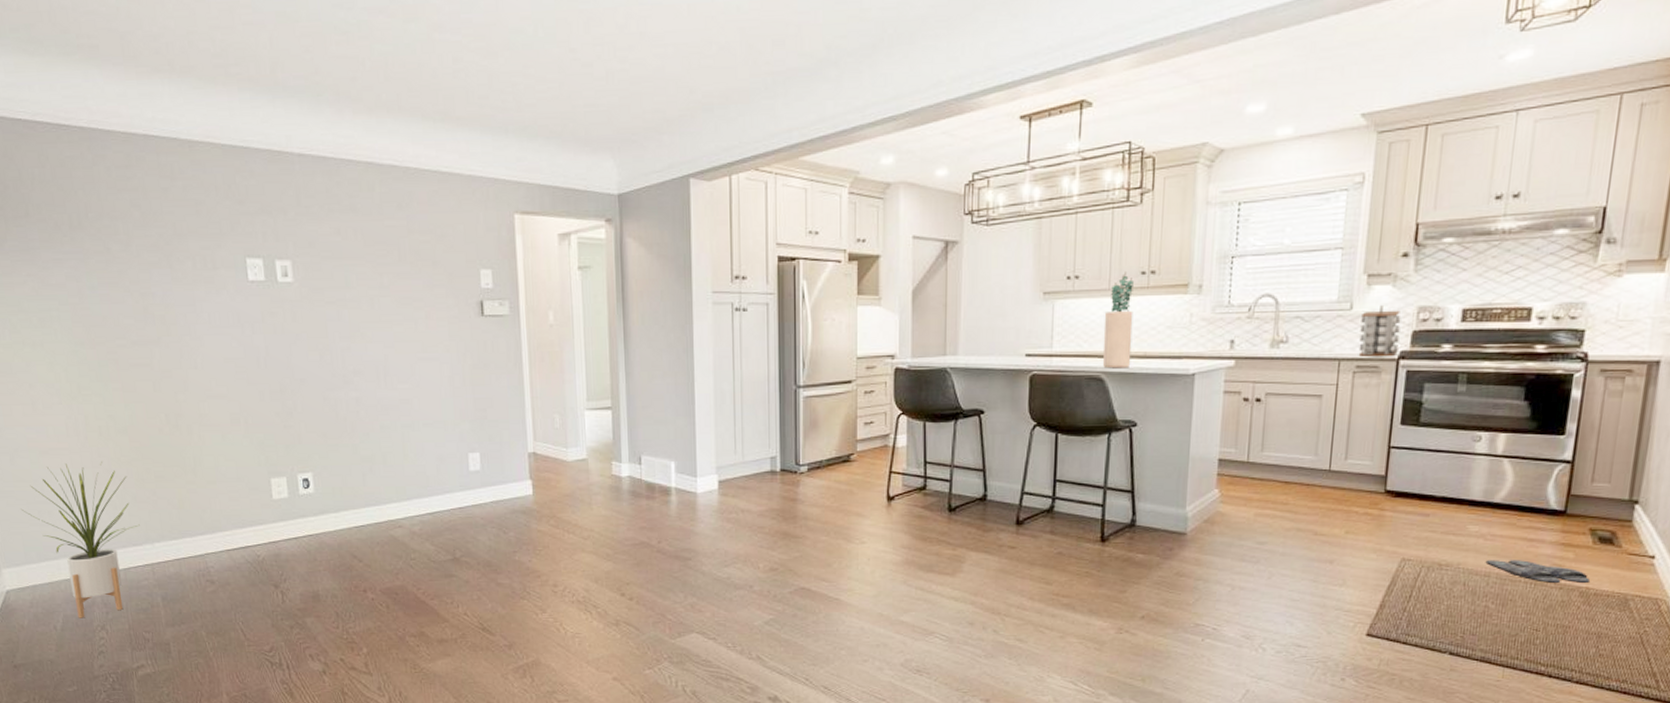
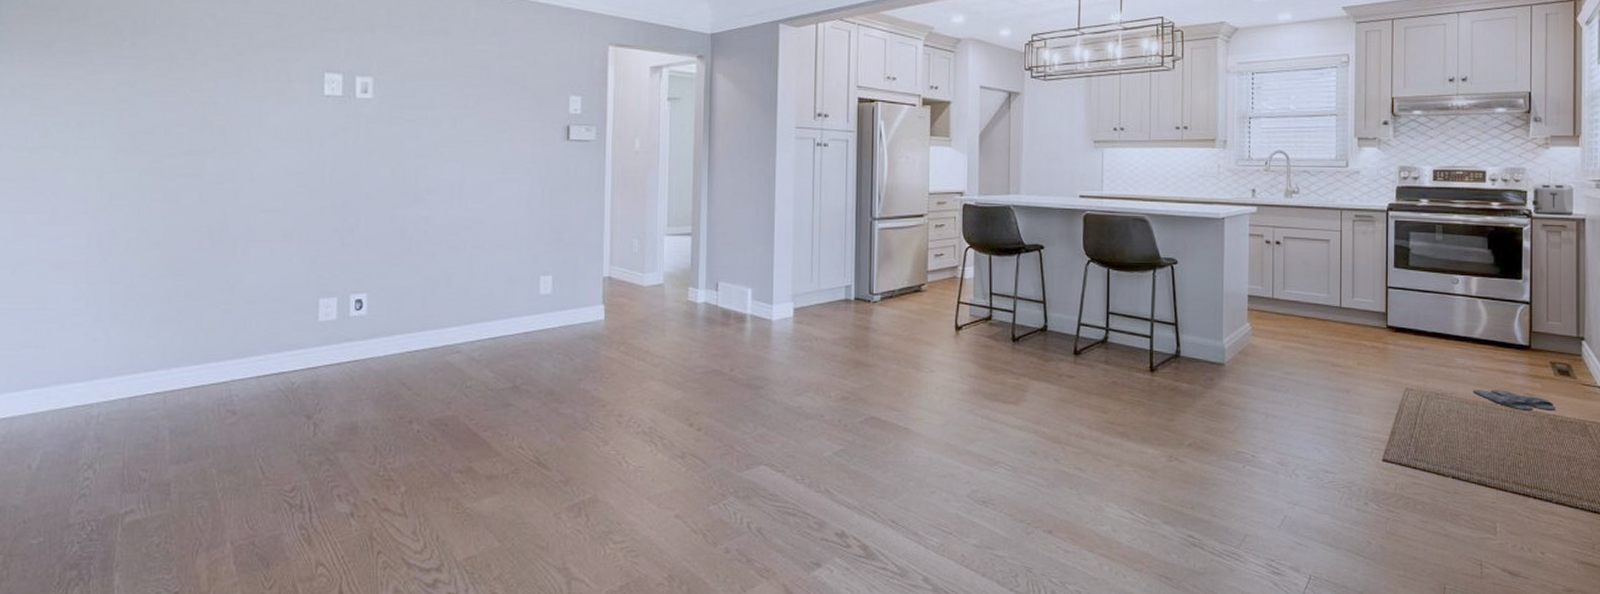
house plant: present [21,462,140,618] -> none [14,277,157,456]
vase: present [1102,272,1133,369] -> none [1146,126,1171,211]
spice rack: present [1358,305,1401,358] -> none [1356,164,1387,209]
toaster: none [1589,320,1650,359] -> present [1531,184,1574,216]

